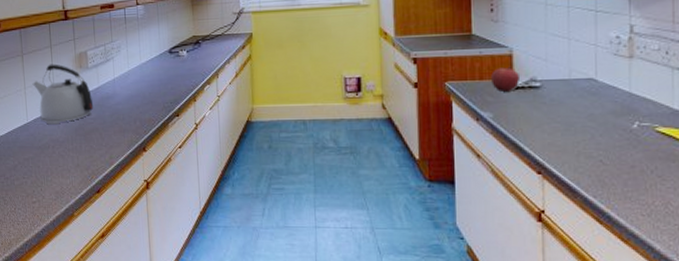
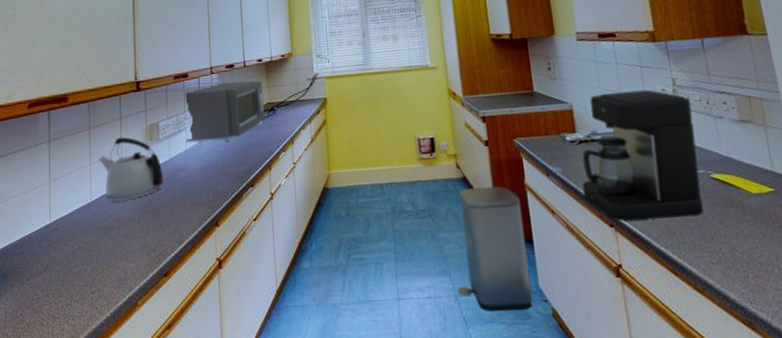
microwave: none [112,12,191,74] -> present [185,80,265,144]
pedal bin: none [374,128,448,245] -> present [457,186,533,311]
fruit: present [491,66,519,92] -> none [555,120,582,146]
coffee maker: none [513,36,648,169] -> present [582,89,704,221]

